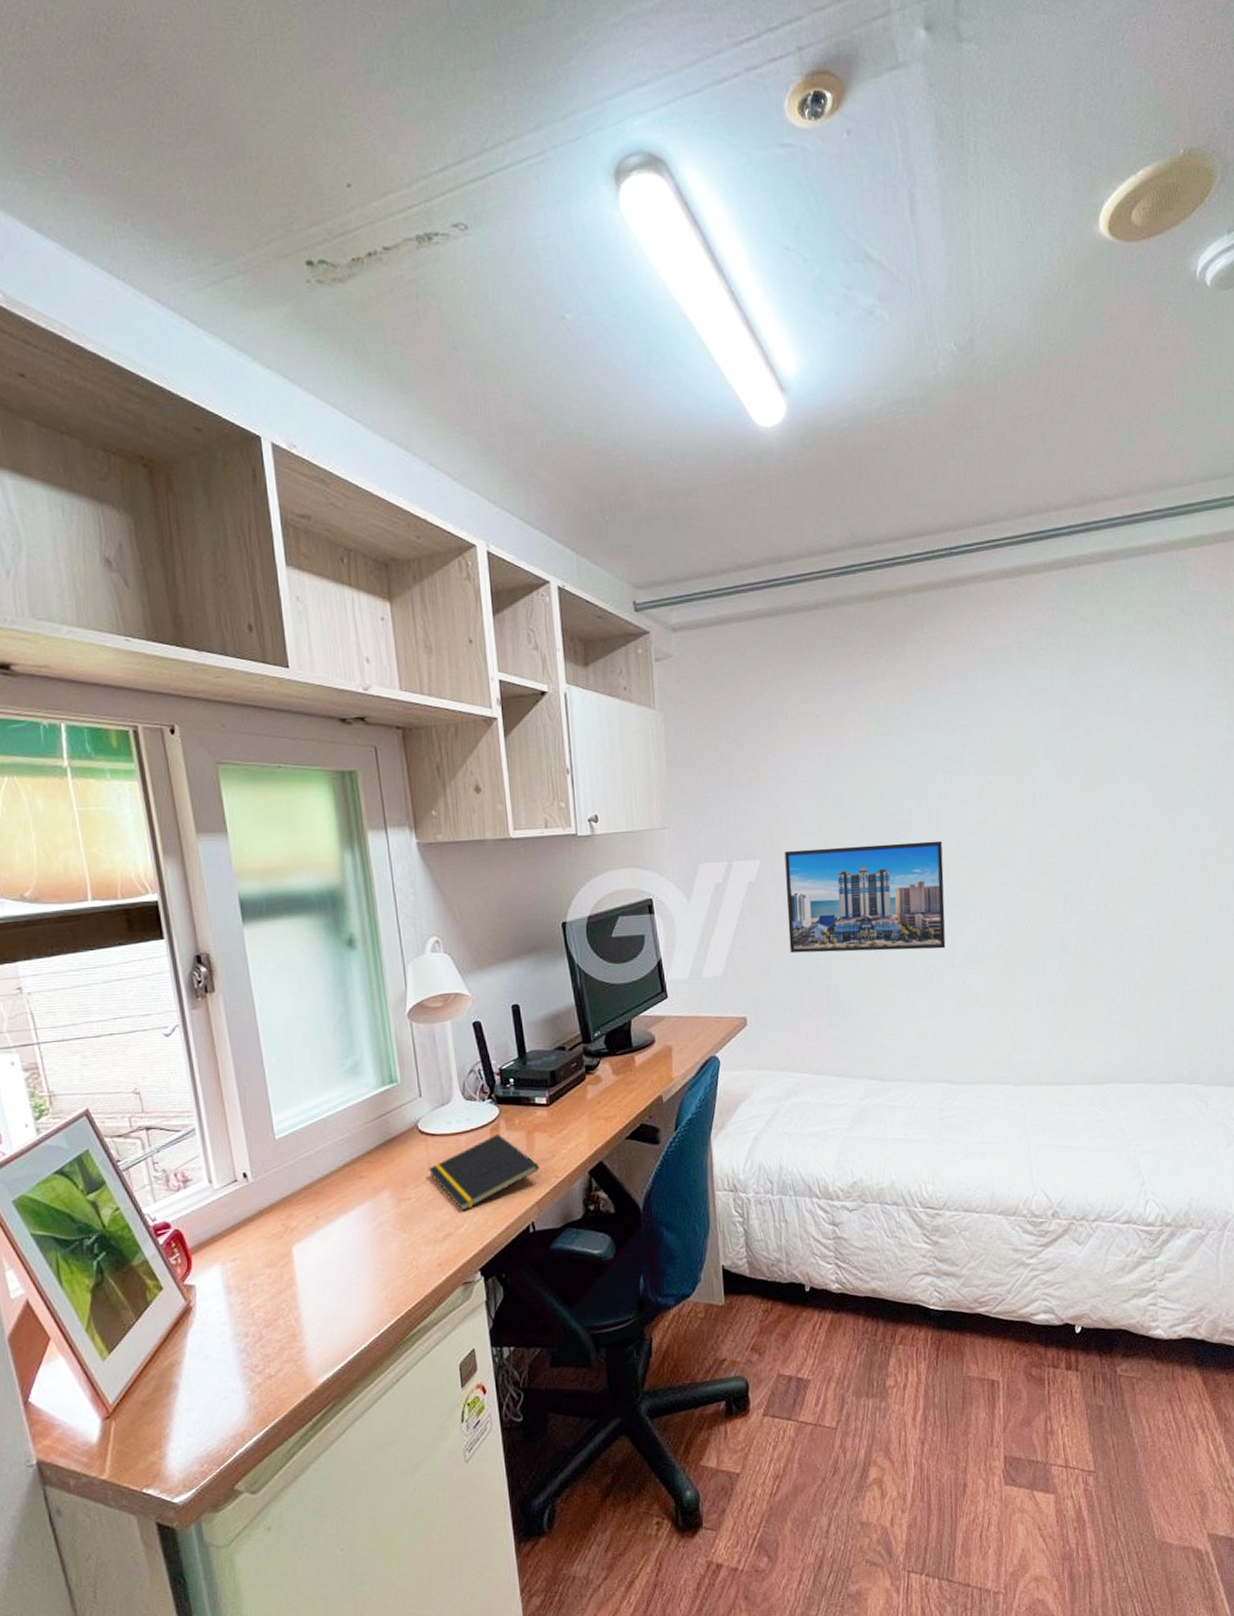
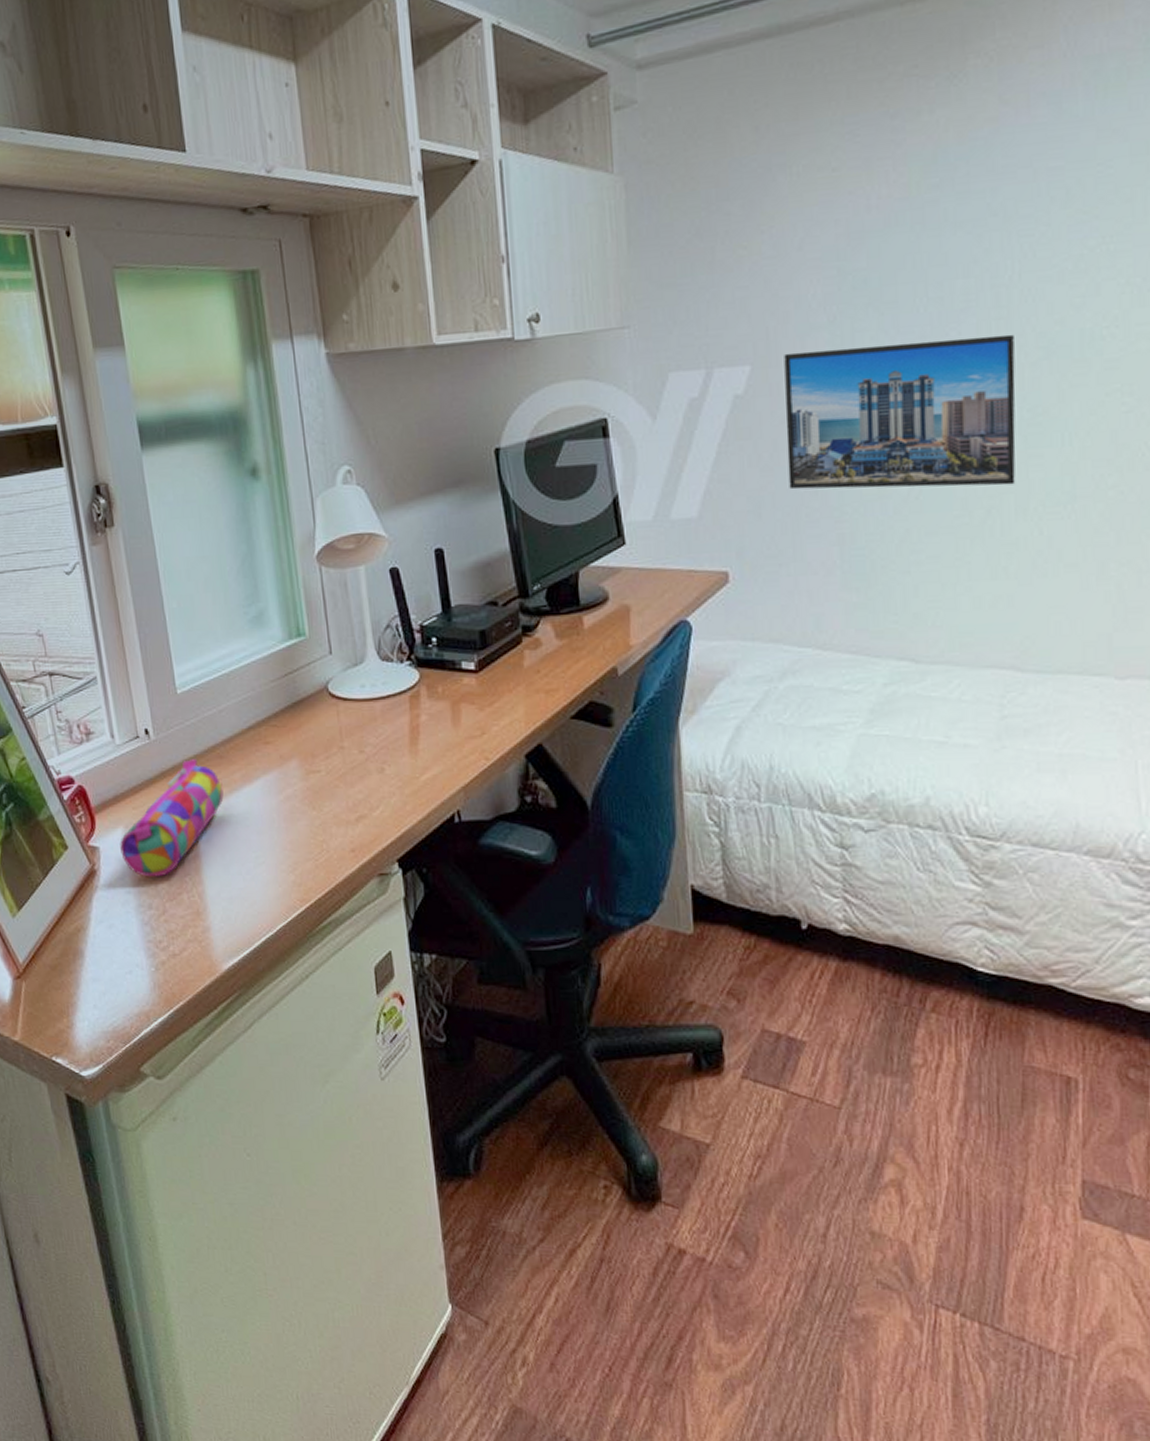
pencil case: none [216,1197,320,1308] -> present [120,759,224,877]
notepad: present [428,1134,540,1212] -> none [339,703,467,791]

